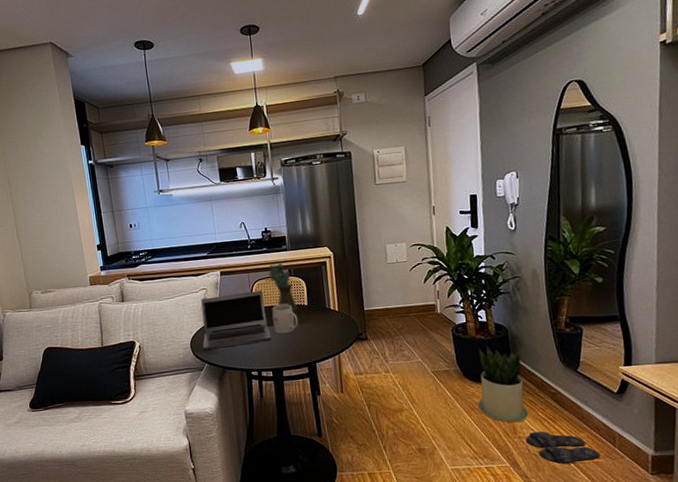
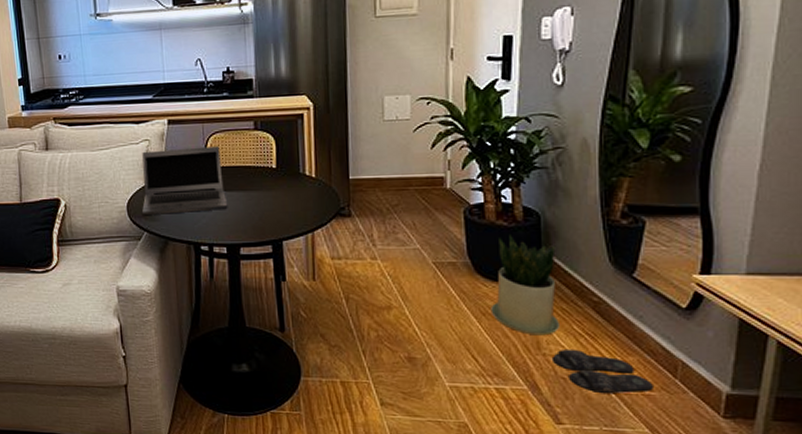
vase: present [268,261,298,320] -> none [227,111,264,186]
mug: present [272,303,299,334] -> none [230,164,263,202]

